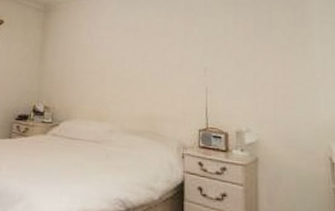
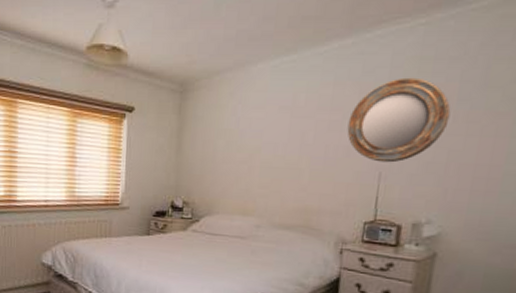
home mirror: none [178,15,250,80] -> present [347,77,451,163]

